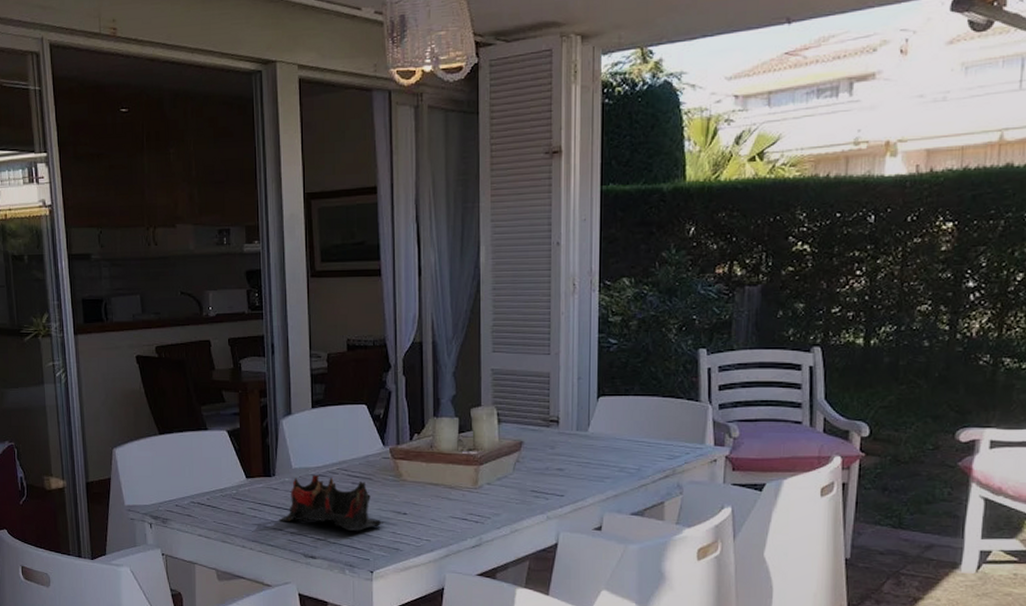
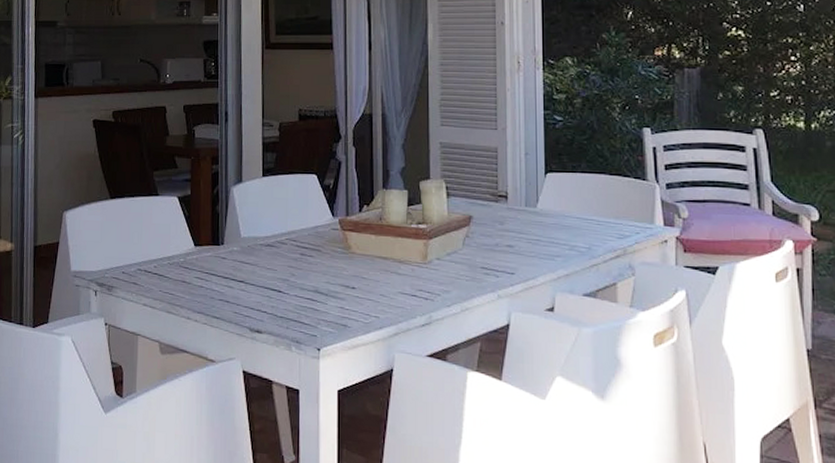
decorative bowl: present [279,474,385,531] -> none [226,244,333,305]

